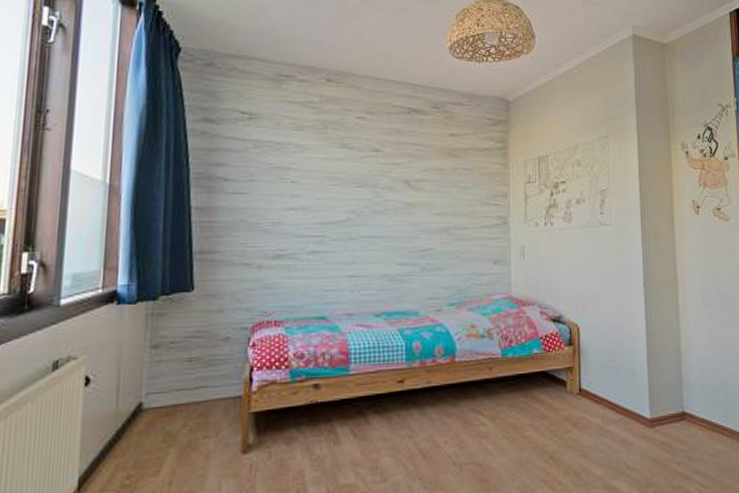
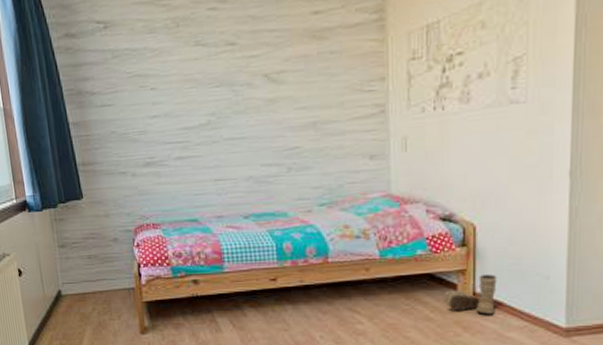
boots: none [555,371,598,410] -> present [443,274,497,315]

